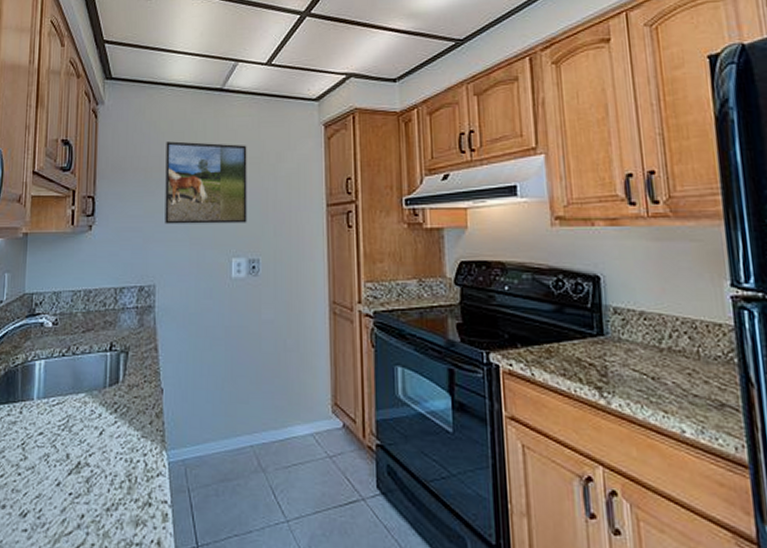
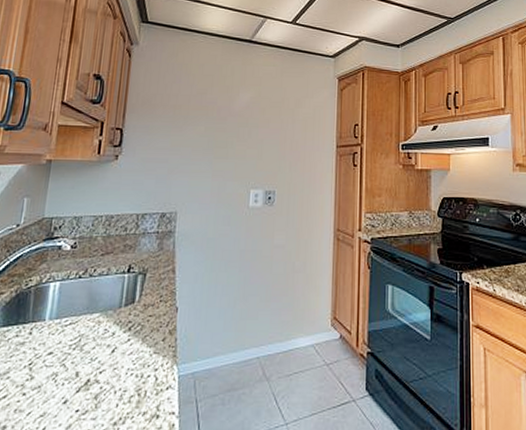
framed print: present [165,141,247,224] -> none [190,83,270,159]

